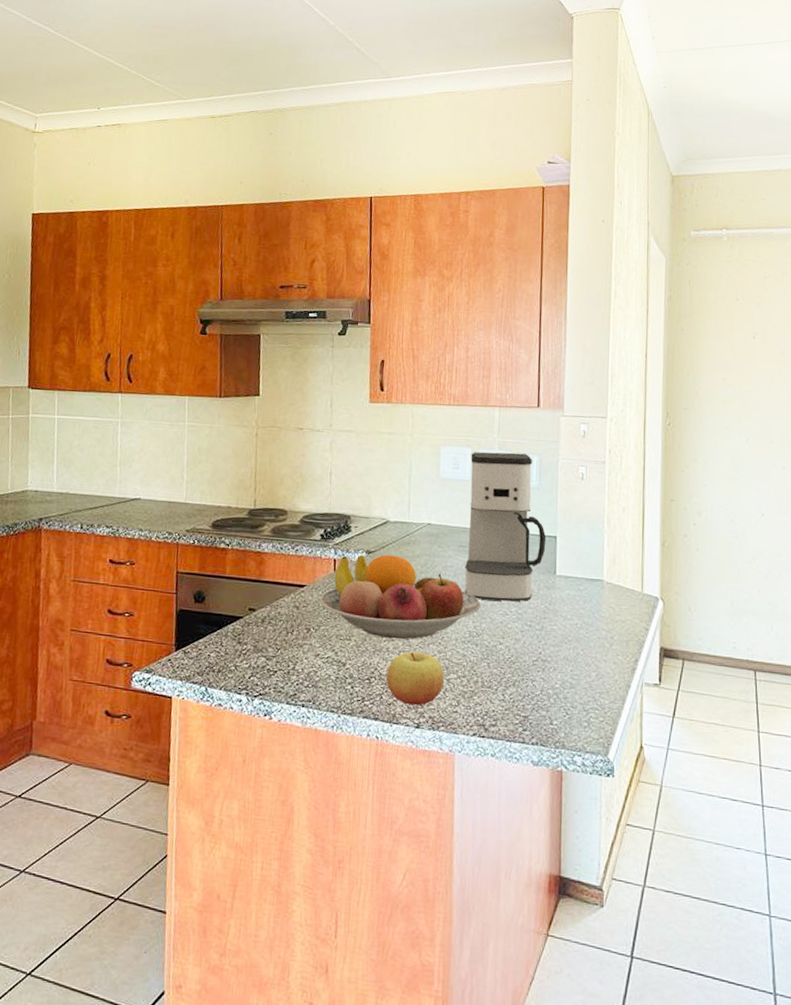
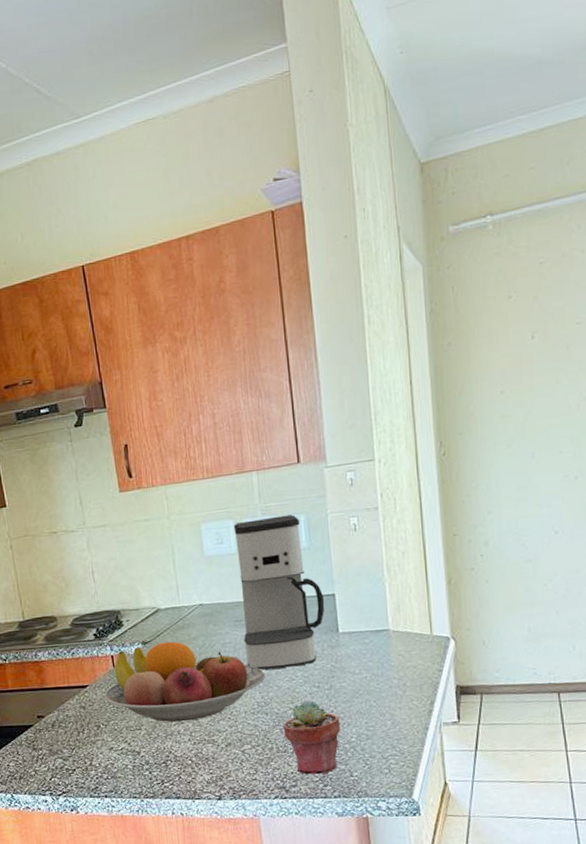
apple: present [386,652,444,706] -> none [181,730,239,780]
potted succulent: none [490,638,547,717] -> present [283,701,340,775]

